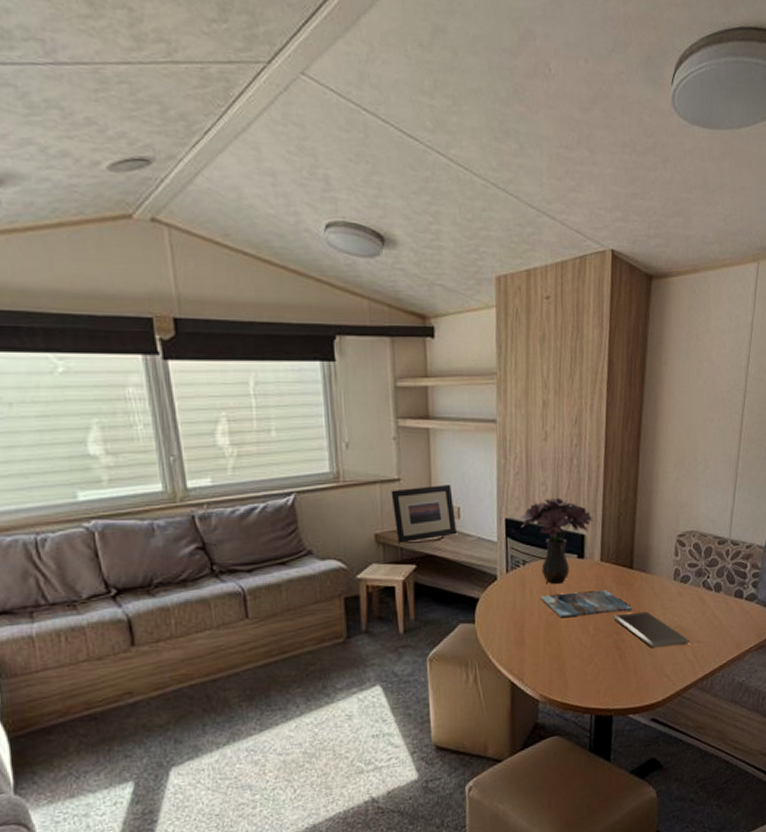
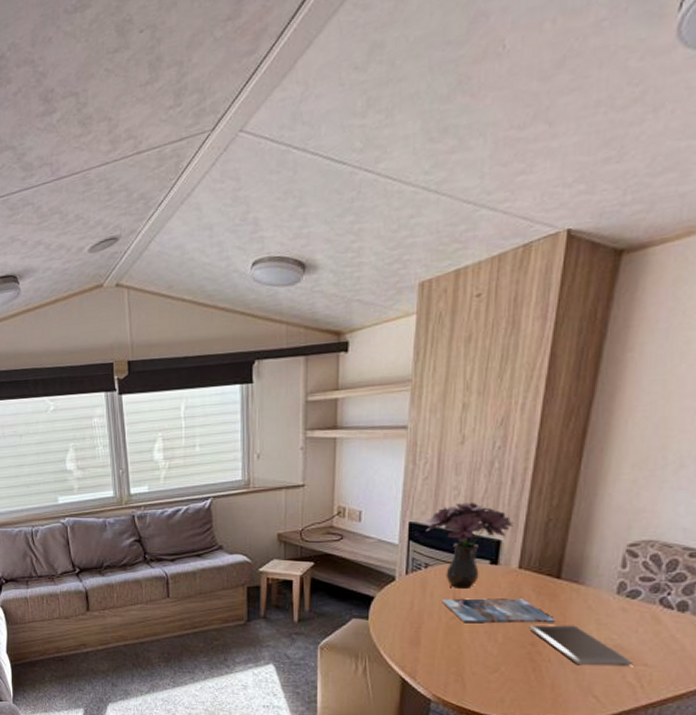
picture frame: present [391,485,458,544] -> none [295,490,357,543]

